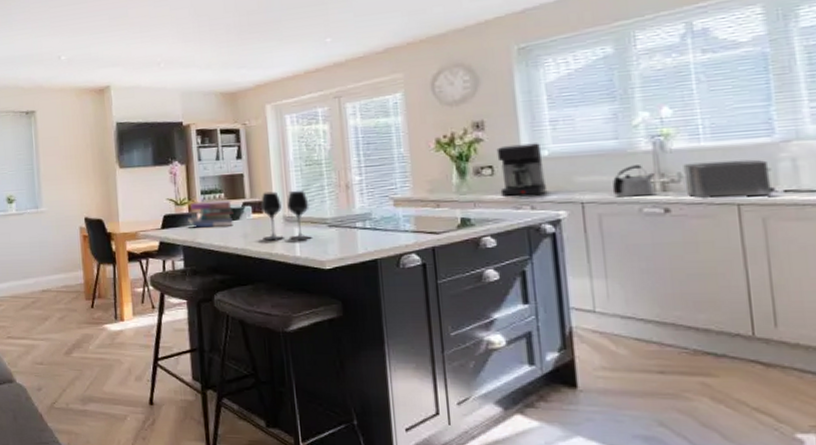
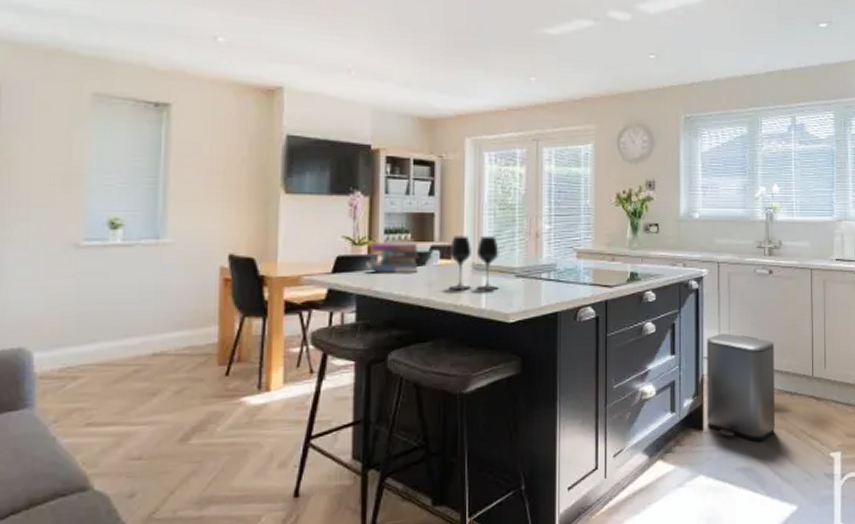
coffee maker: present [496,143,548,196] -> none [662,206,696,254]
pedal bin: none [573,282,692,409] -> present [707,333,775,442]
kettle: present [612,165,656,199] -> none [738,232,765,260]
toaster: present [683,159,776,199] -> none [782,233,832,264]

